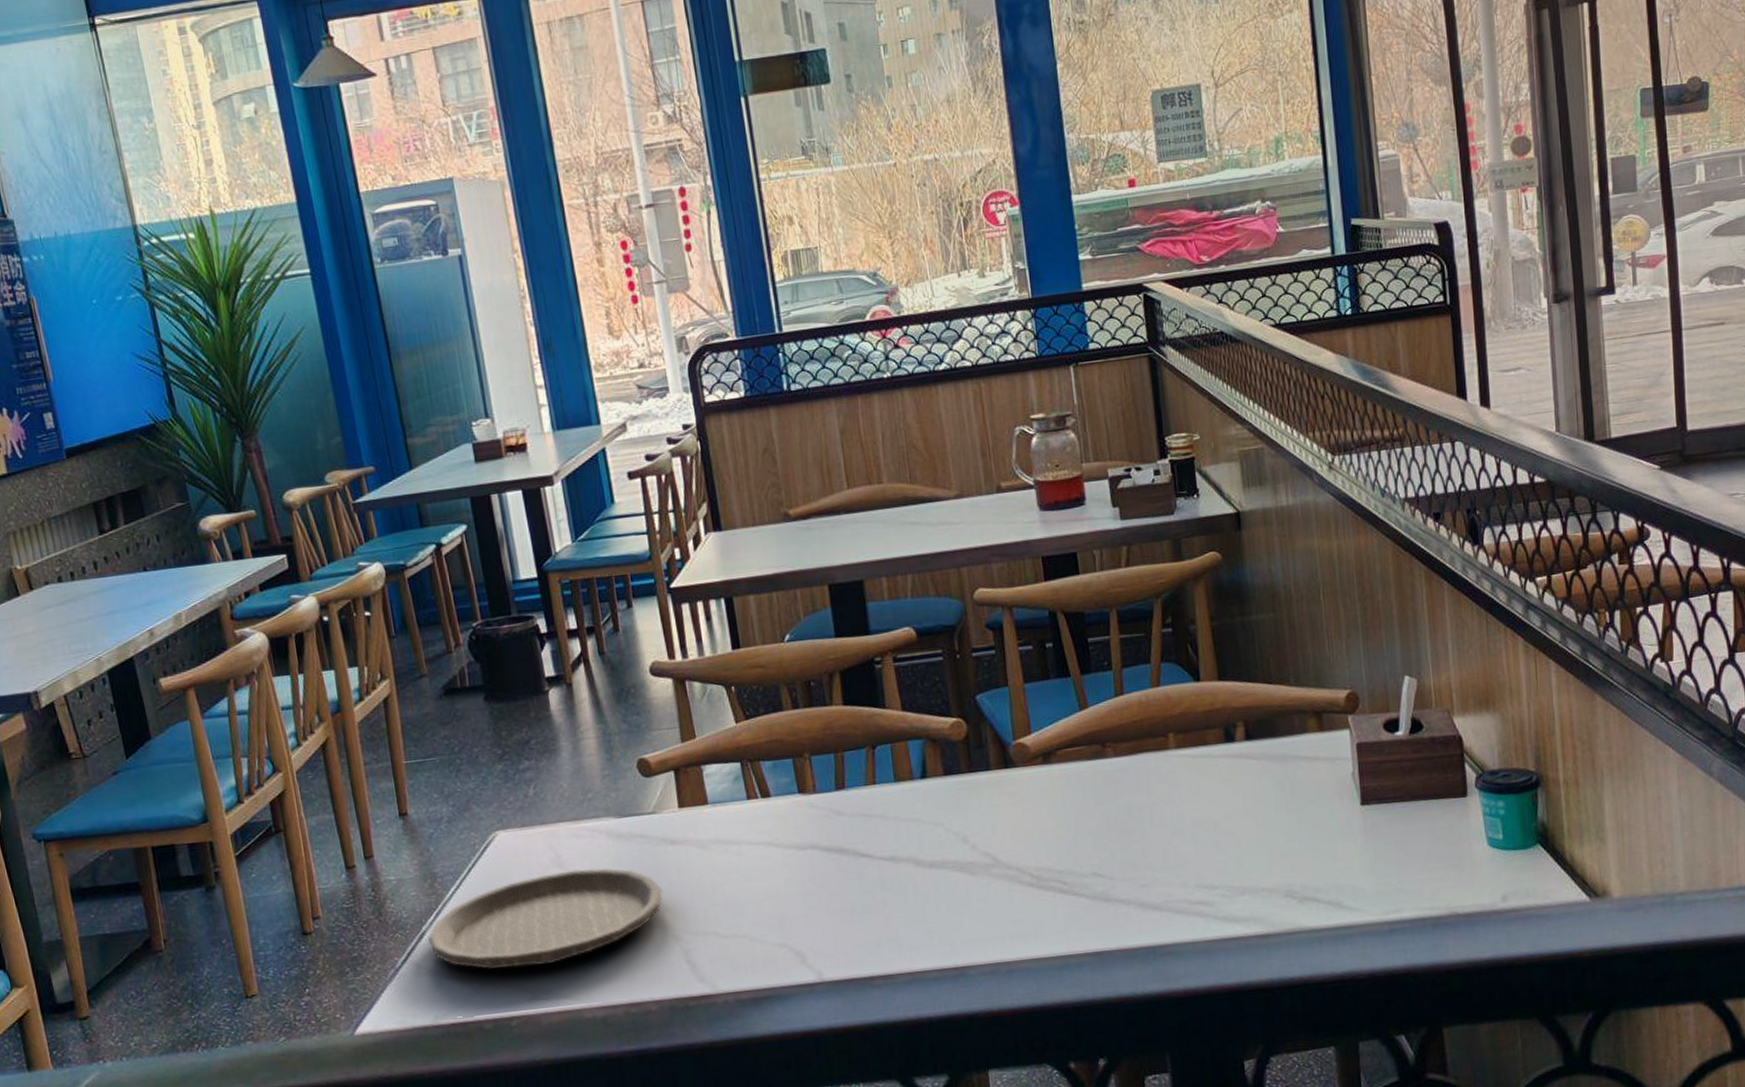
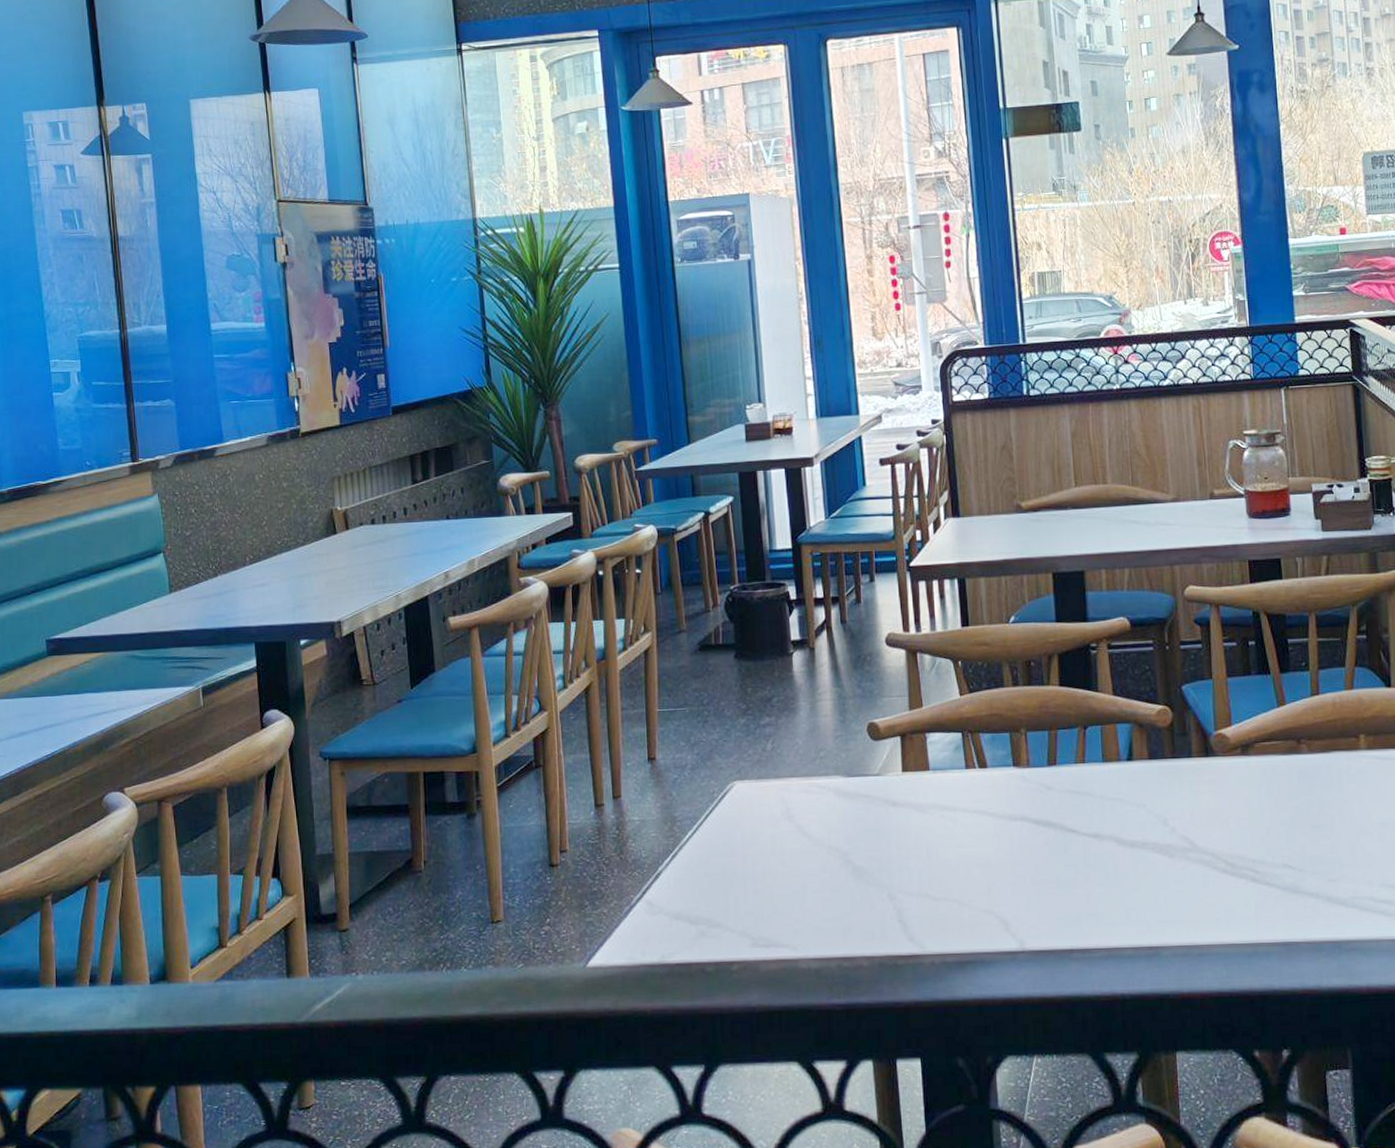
plate: present [428,868,662,970] -> none [663,823,881,914]

